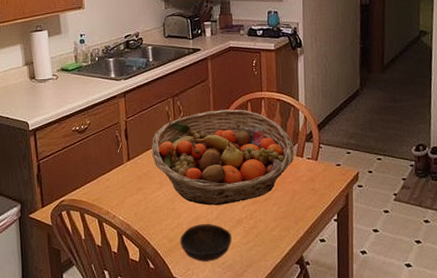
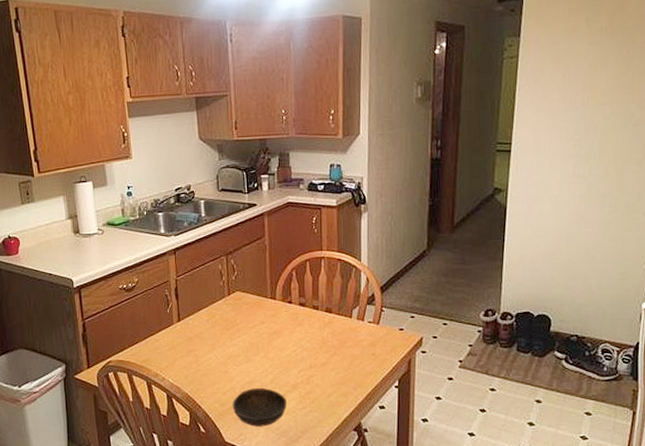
fruit basket: present [151,109,295,205] -> none [203,269,355,369]

